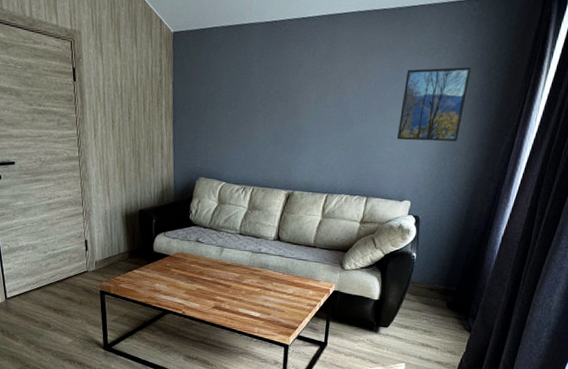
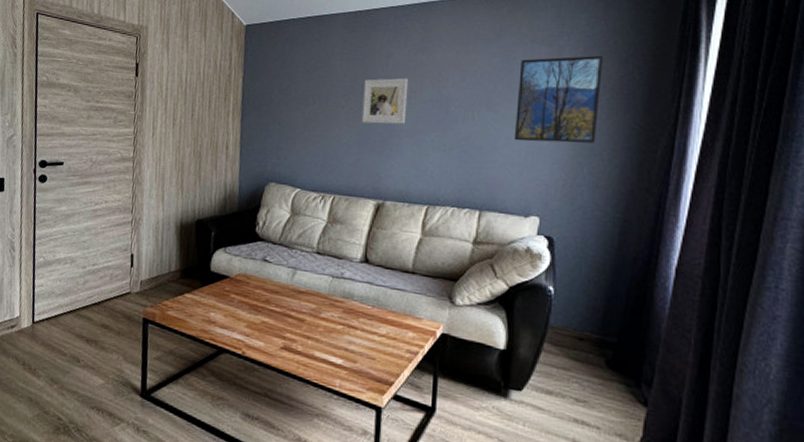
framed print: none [275,85,316,126] -> present [361,77,409,124]

